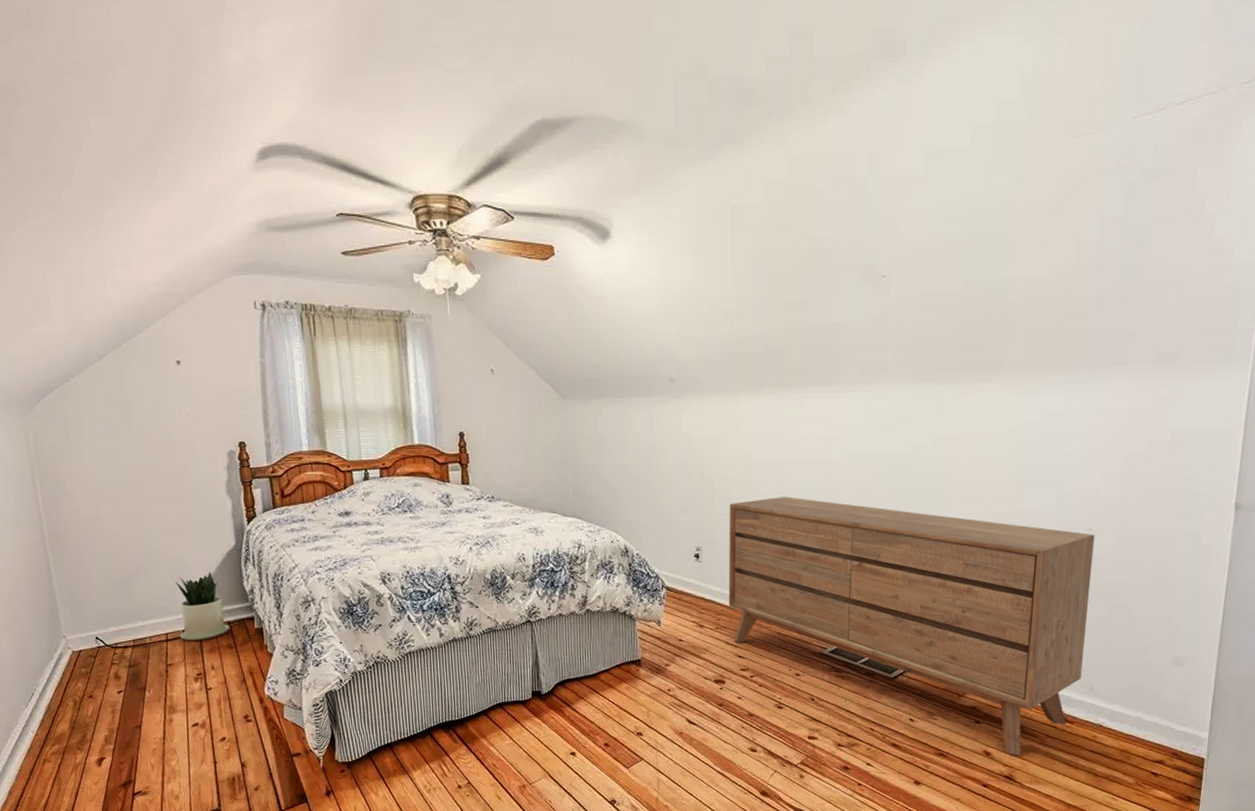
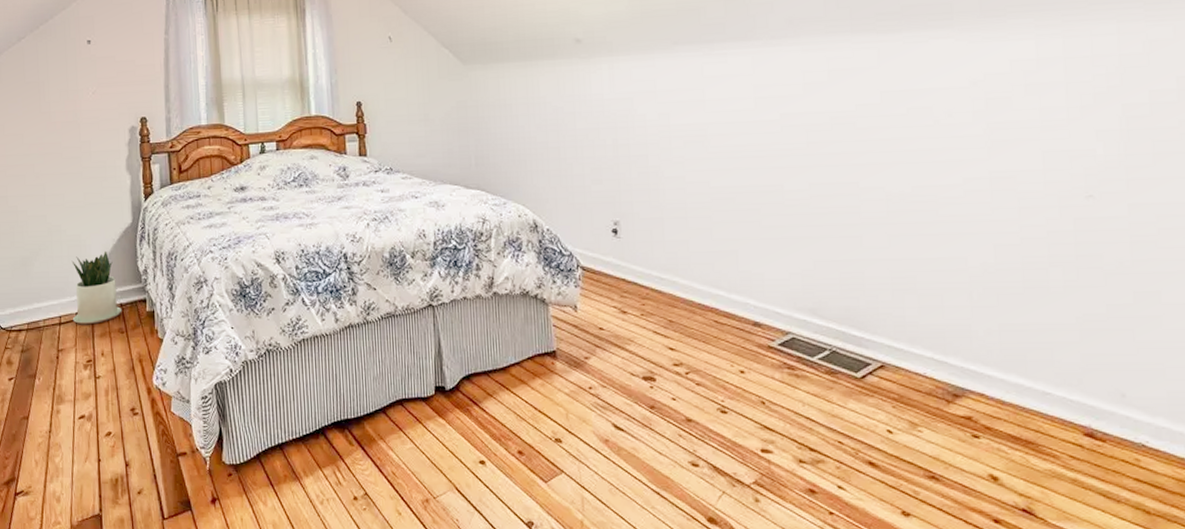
dresser: present [728,497,1095,756] -> none [648,163,1107,483]

